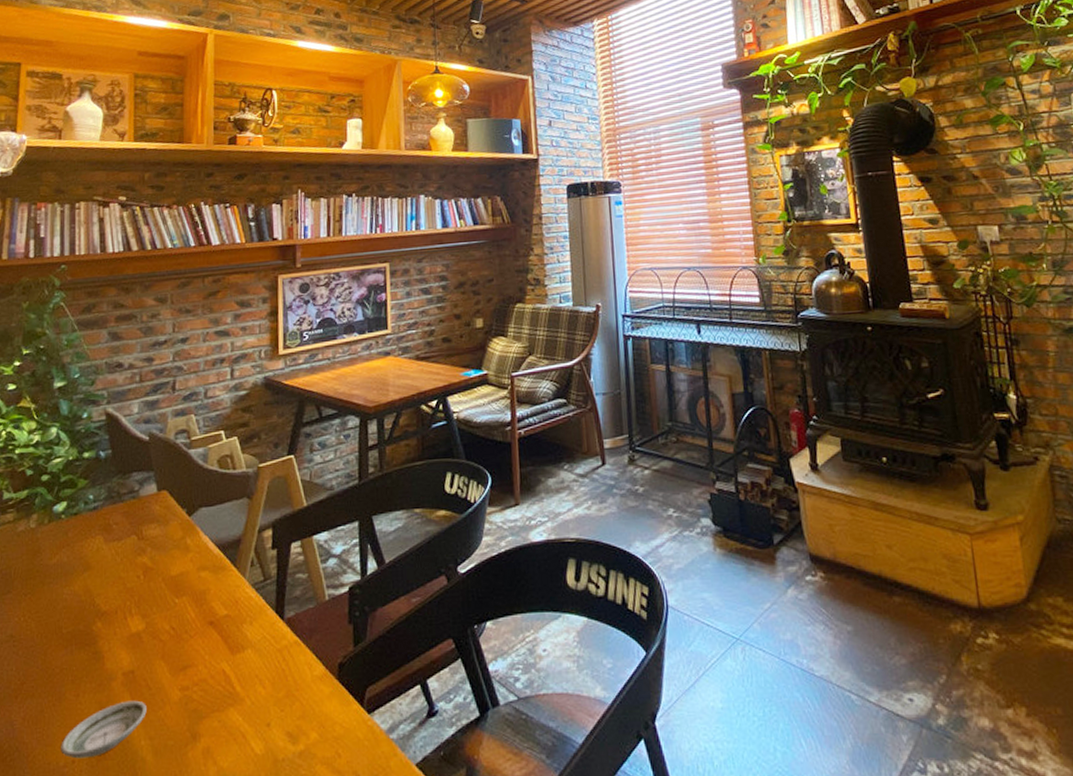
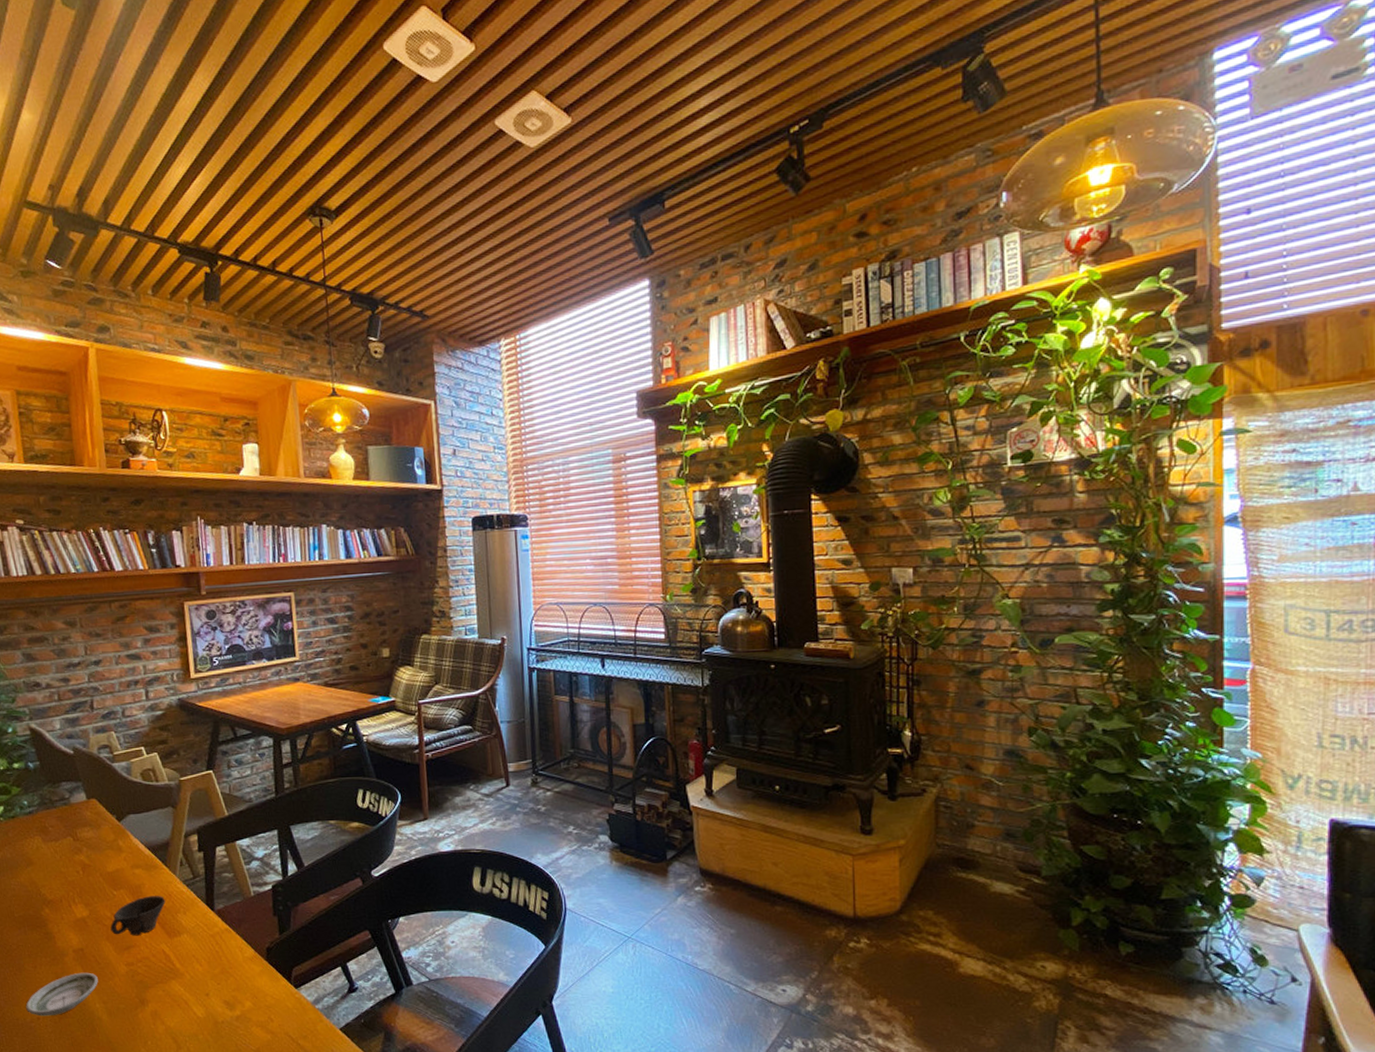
cup: none [167,603,231,653] -> present [110,896,166,936]

